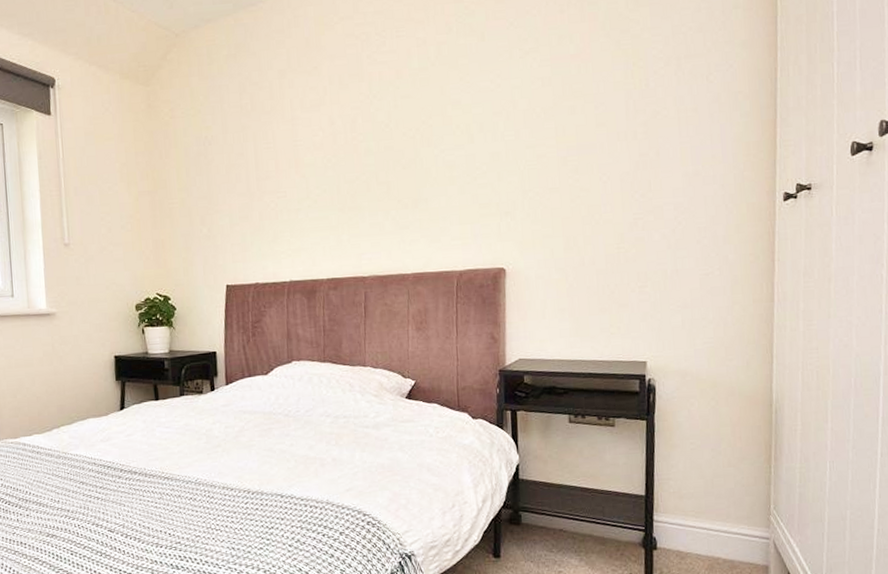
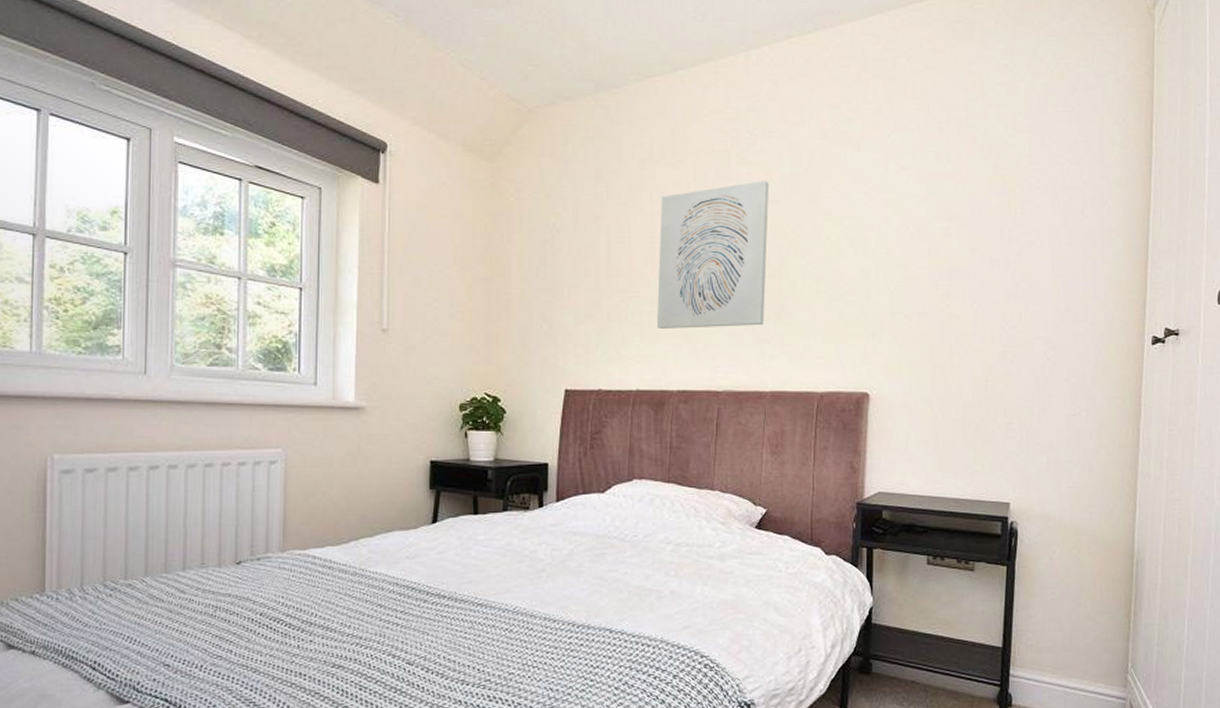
wall art: none [300,78,403,224] -> present [656,181,770,329]

